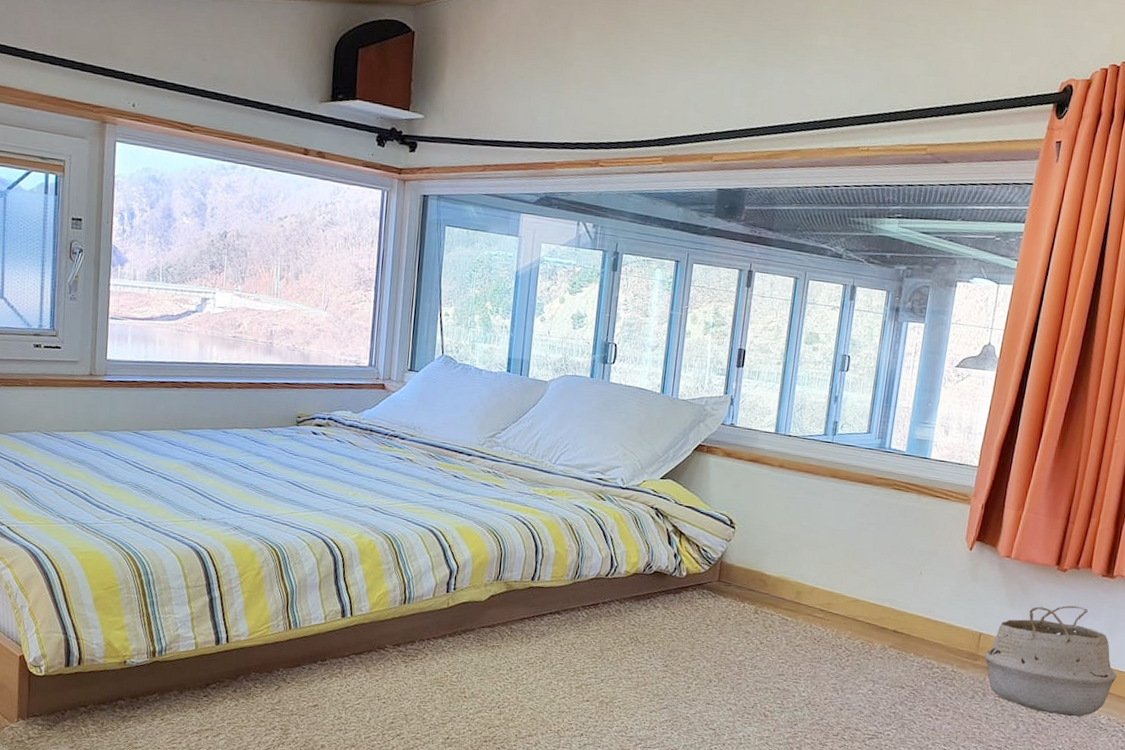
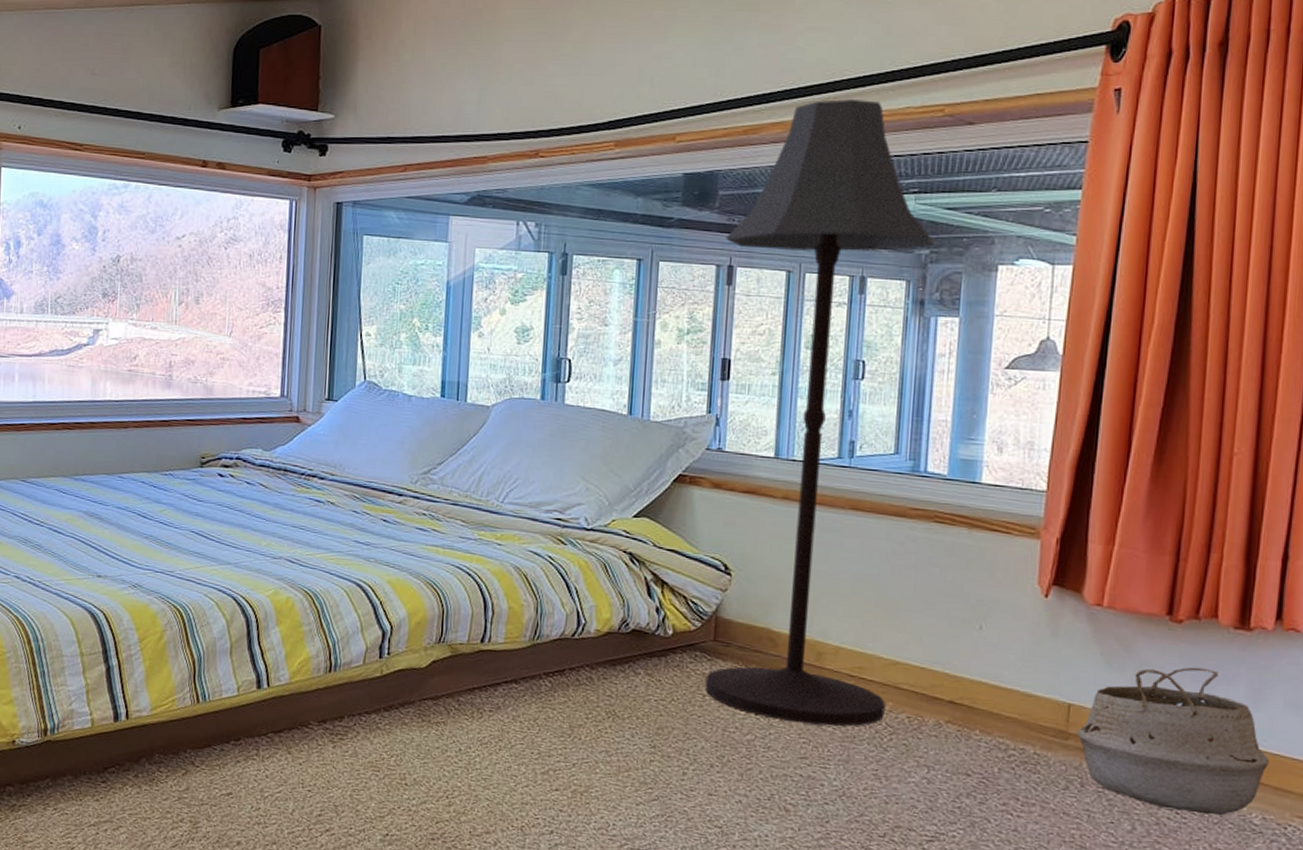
floor lamp: none [709,133,911,650] -> present [705,99,935,727]

